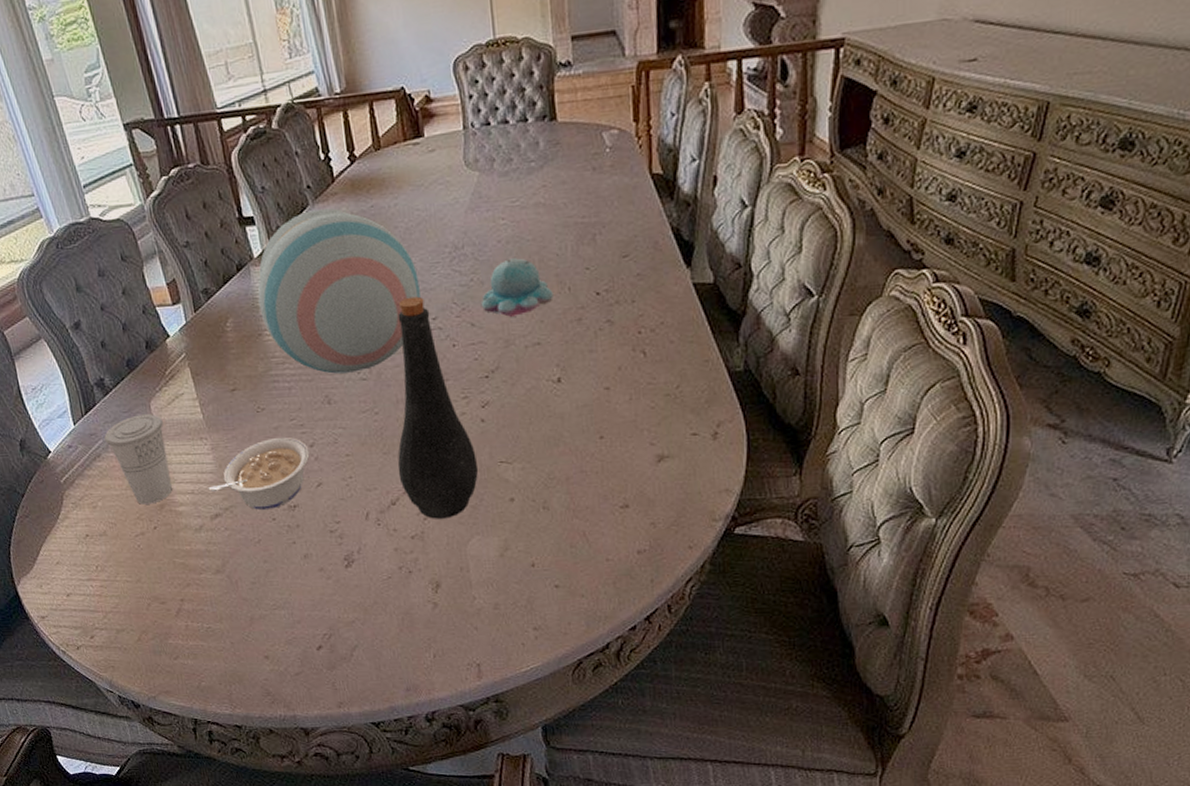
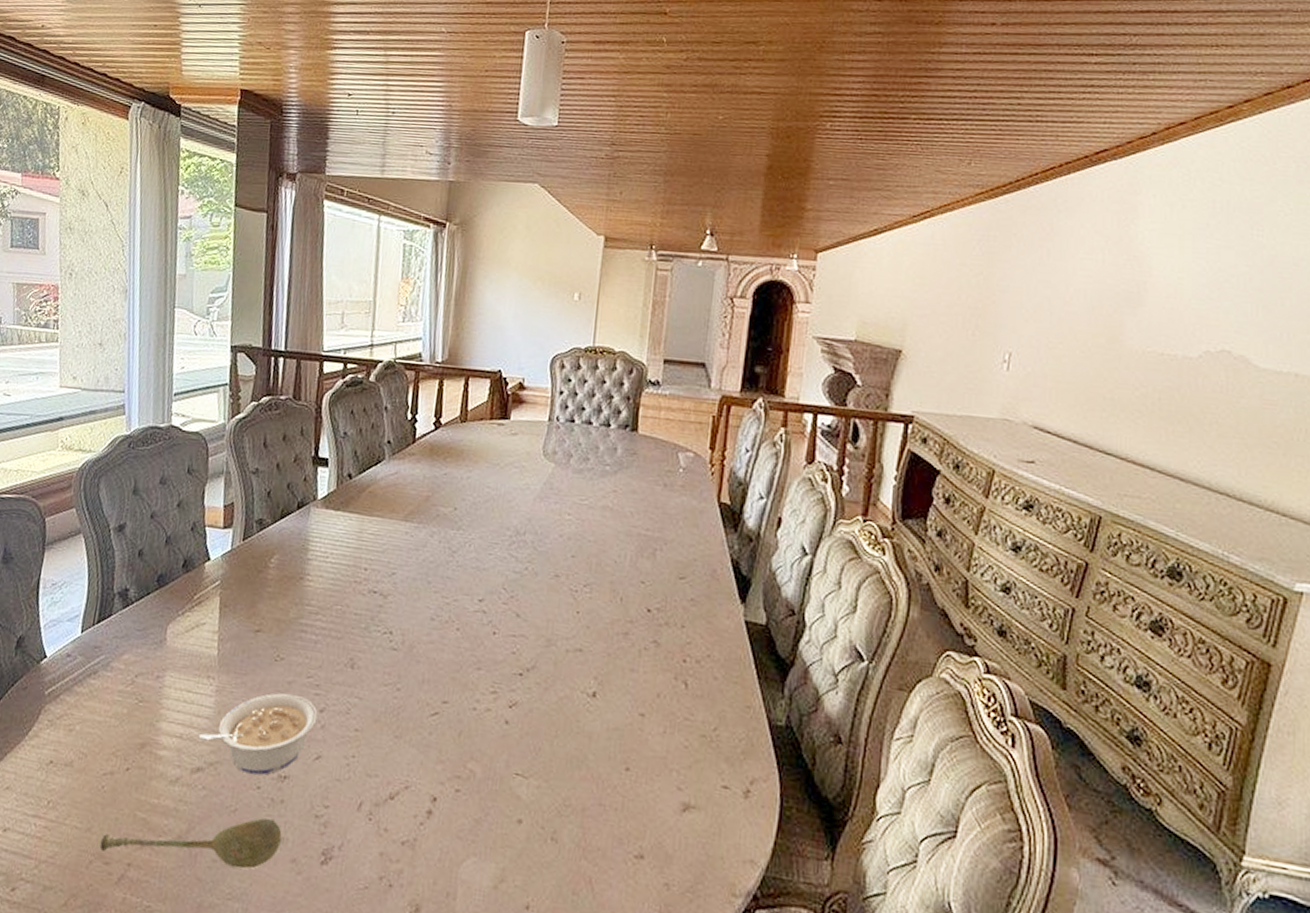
cup: present [104,414,172,505] -> none [107,636,175,741]
soupspoon: none [151,542,307,594] -> present [99,818,282,869]
vase: present [257,208,420,374] -> none [308,465,475,640]
bottle: present [397,296,478,519] -> none [405,572,492,829]
candle: present [480,258,553,317] -> none [530,555,605,616]

